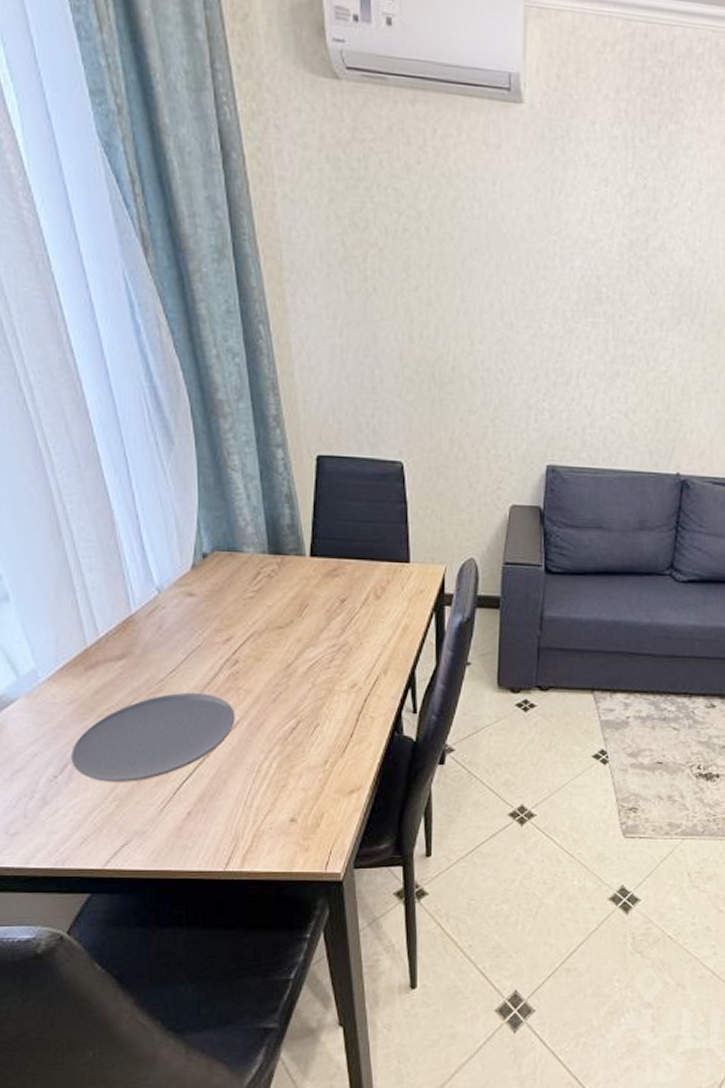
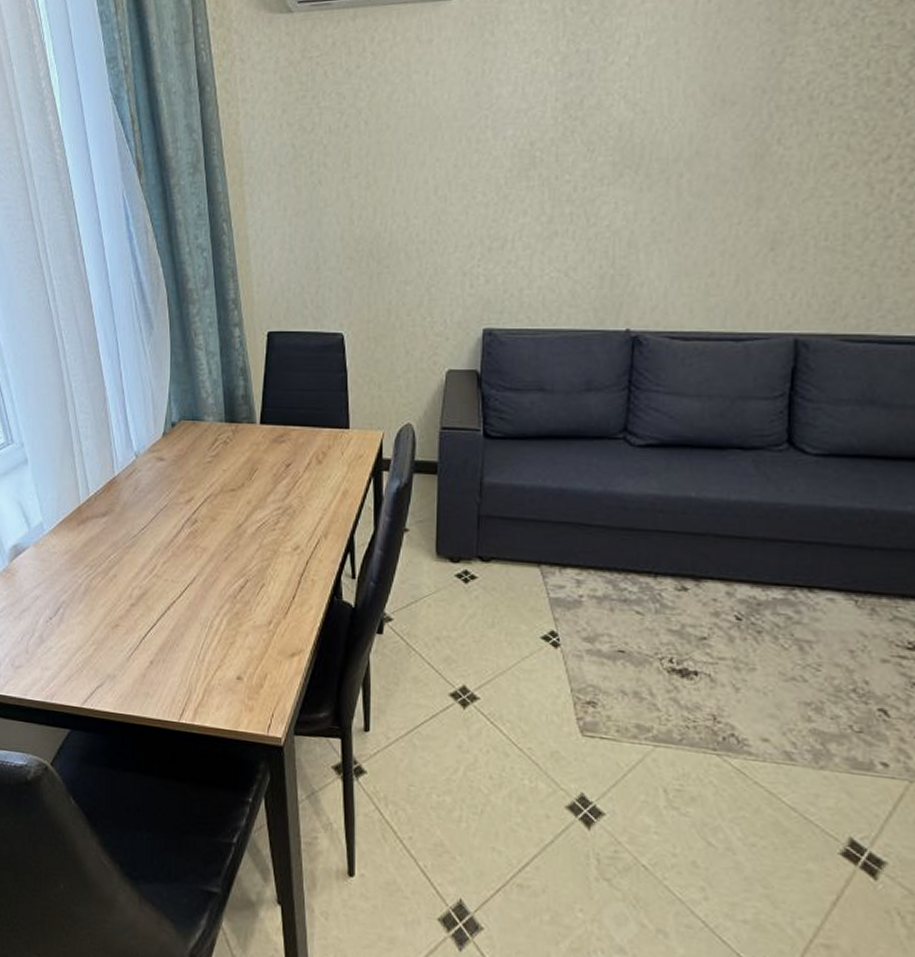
plate: present [71,693,236,782] -> none [64,548,193,628]

